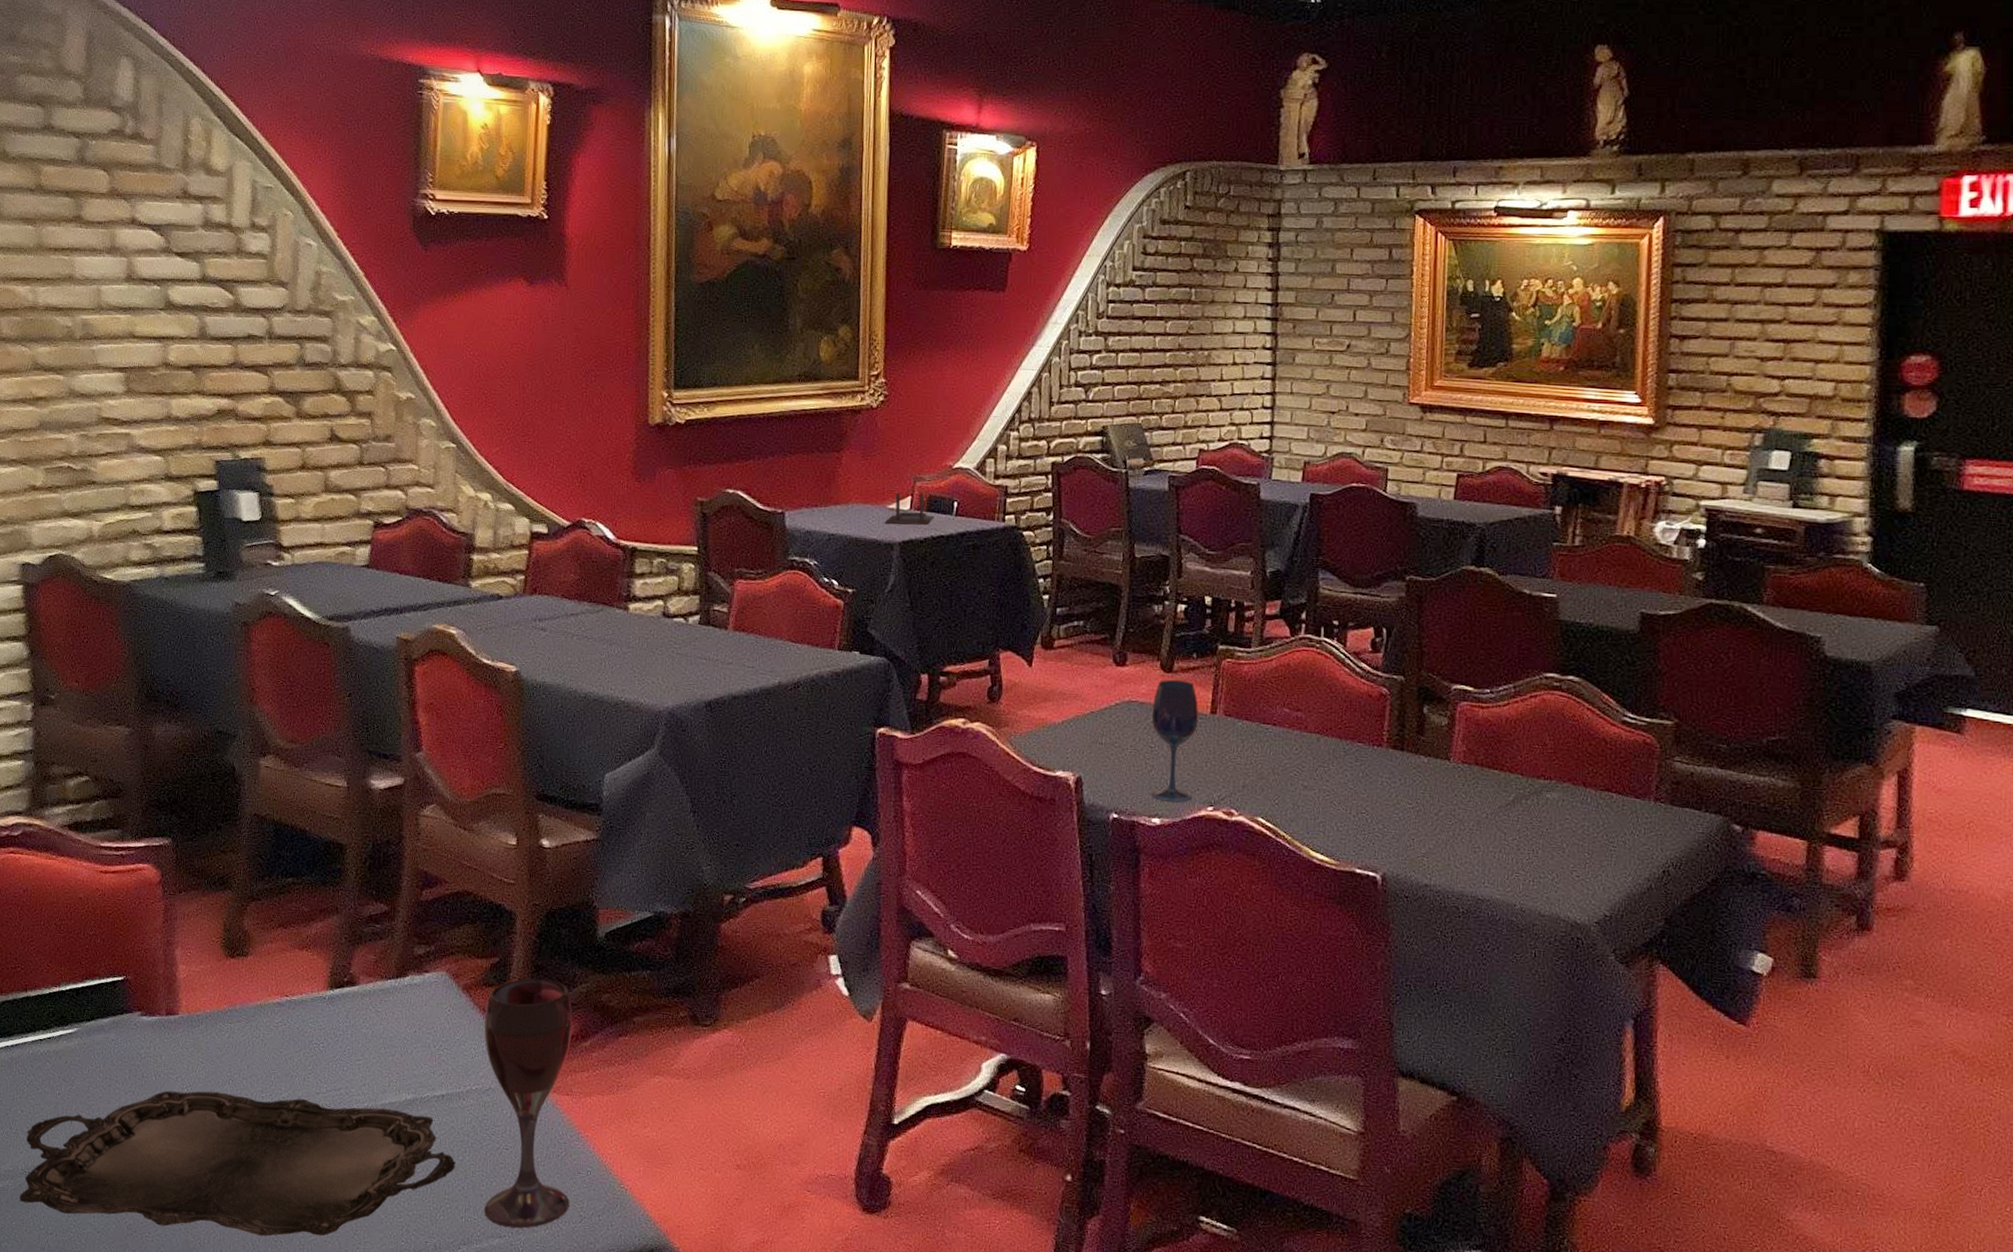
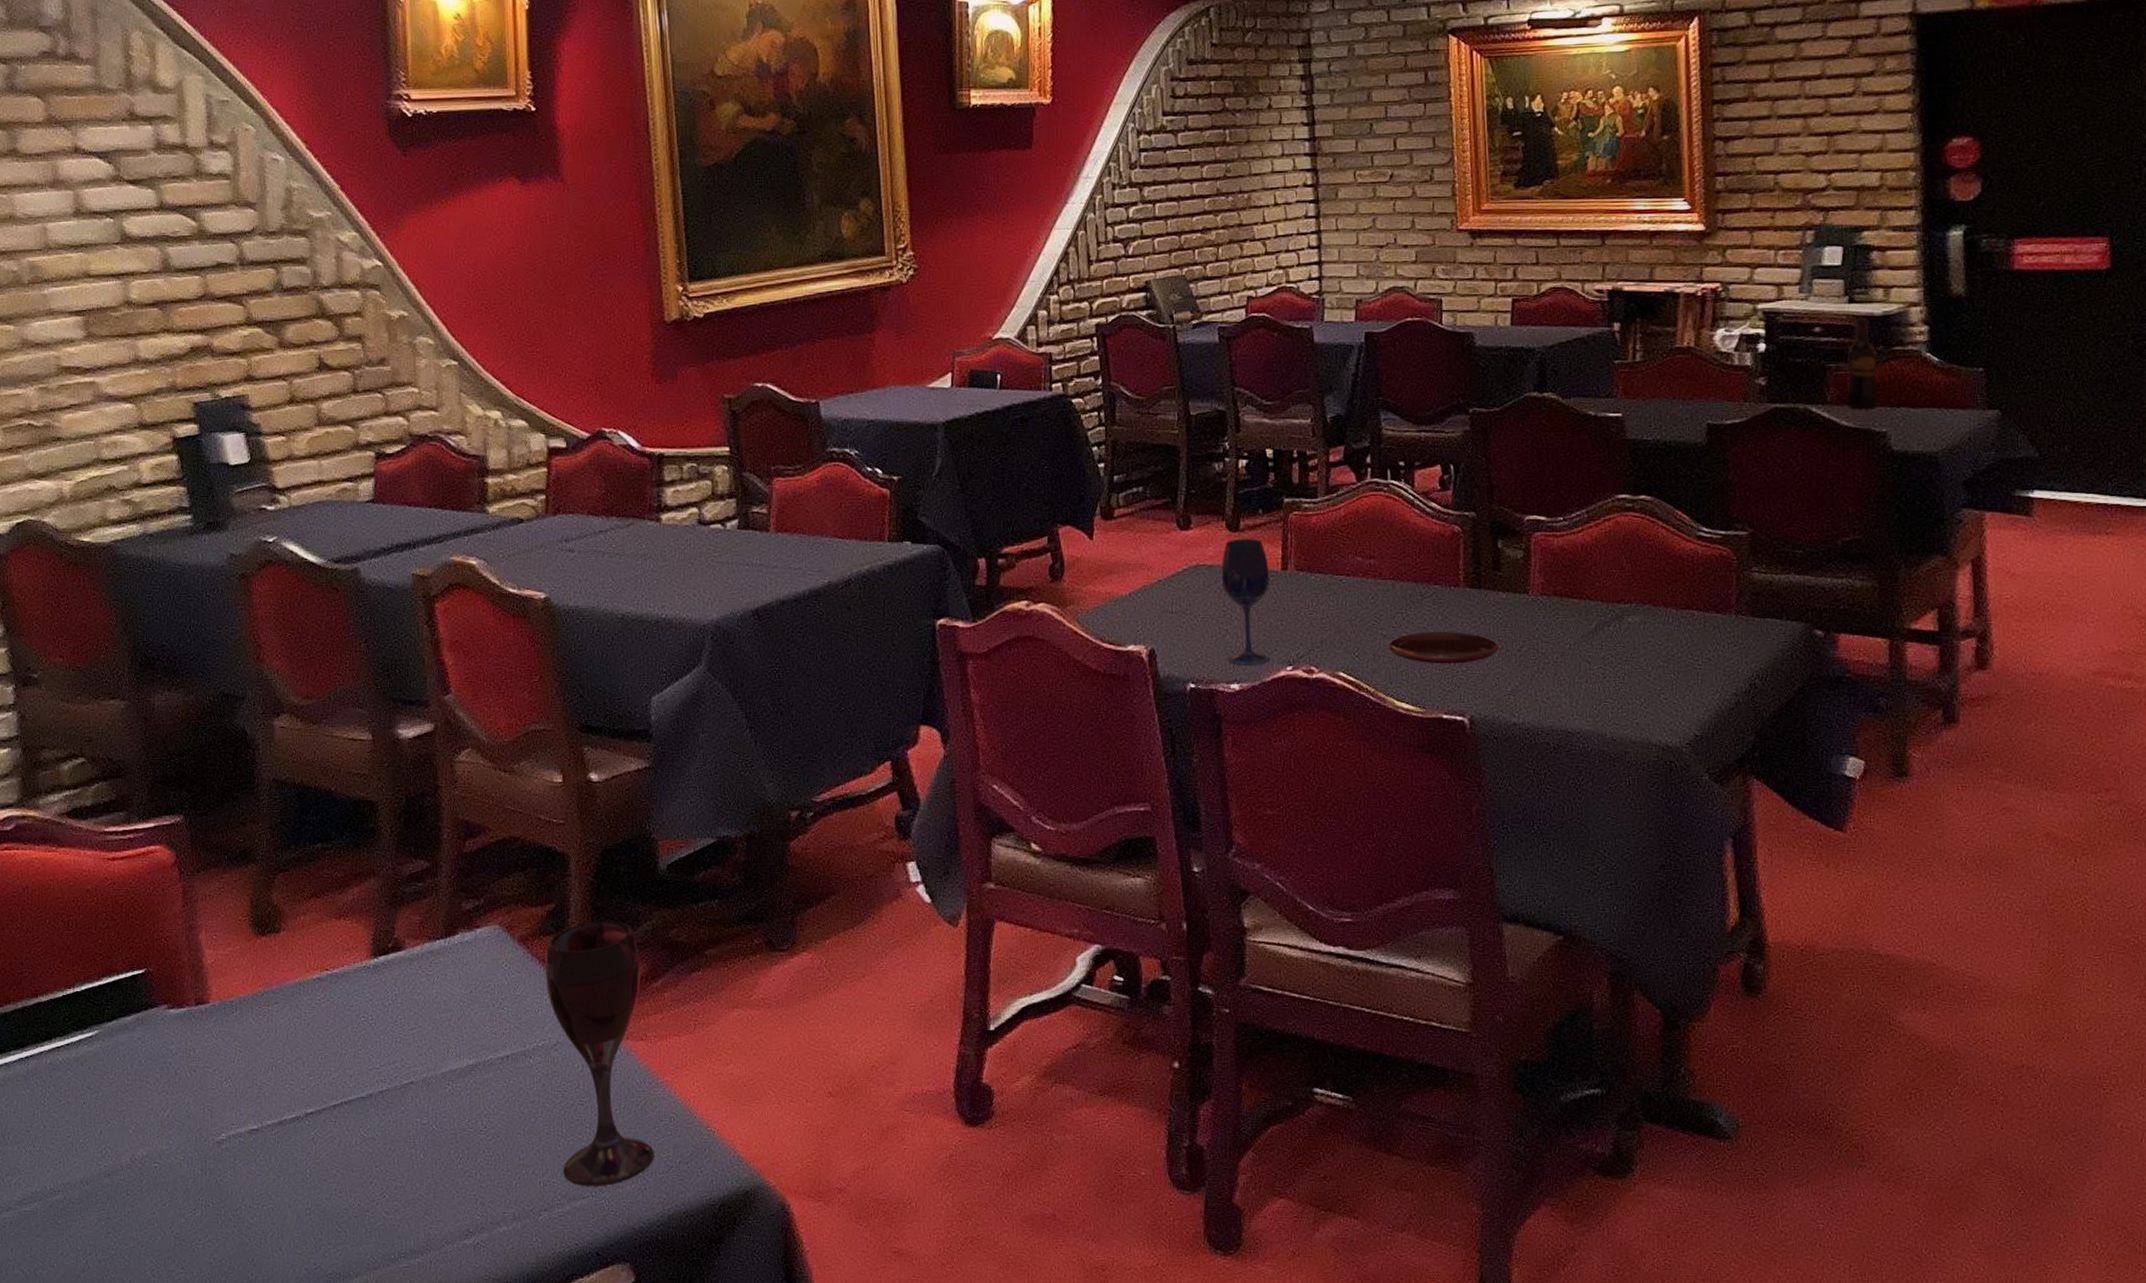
serving tray: present [19,1090,457,1236] -> none [51,1076,529,1231]
napkin holder: present [884,492,935,526] -> none [925,368,978,405]
plate: none [1309,787,1417,822] -> present [1389,632,1499,664]
wine bottle: none [1784,522,1817,615] -> present [1847,317,1877,411]

